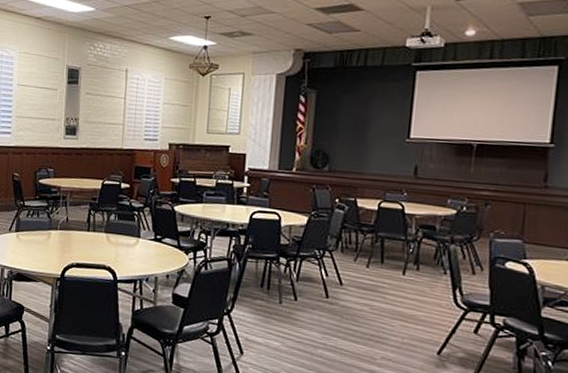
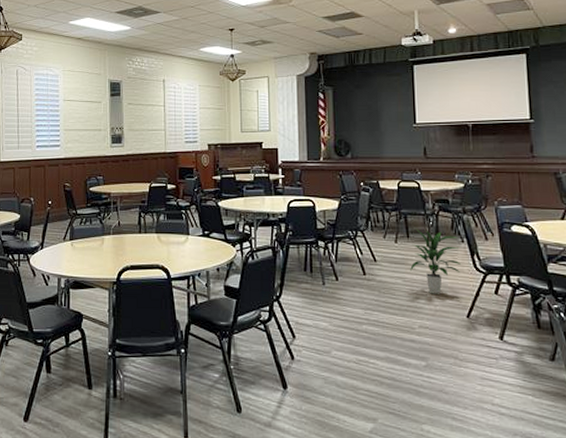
indoor plant: none [380,256,440,327] -> present [410,230,462,294]

